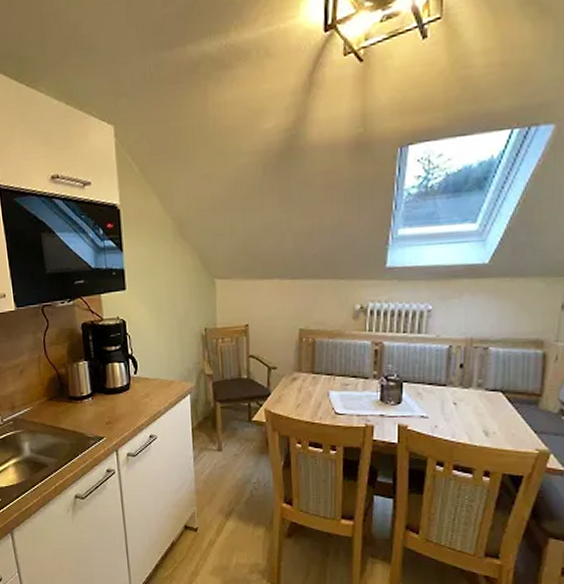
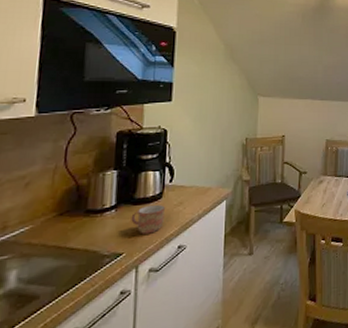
mug: none [105,395,135,422] -> present [131,204,166,234]

